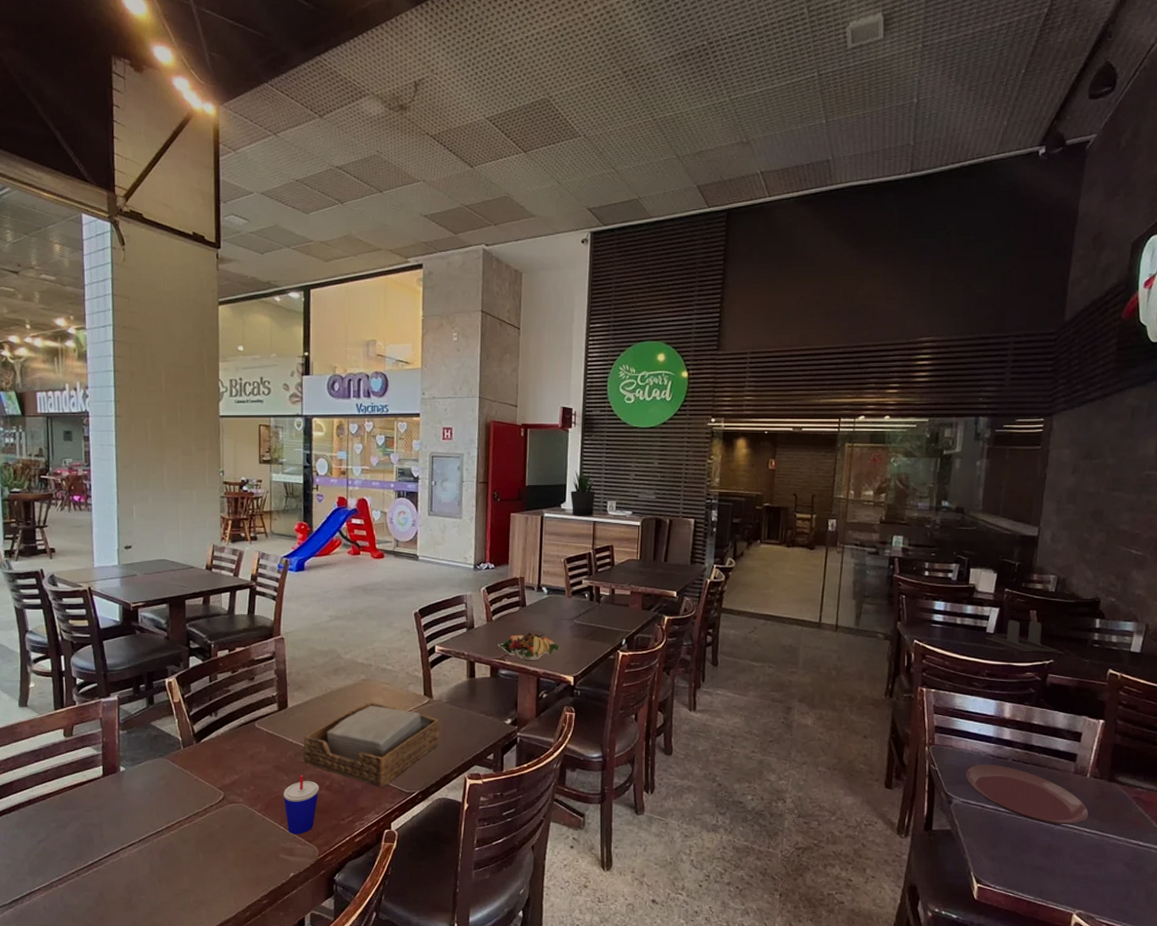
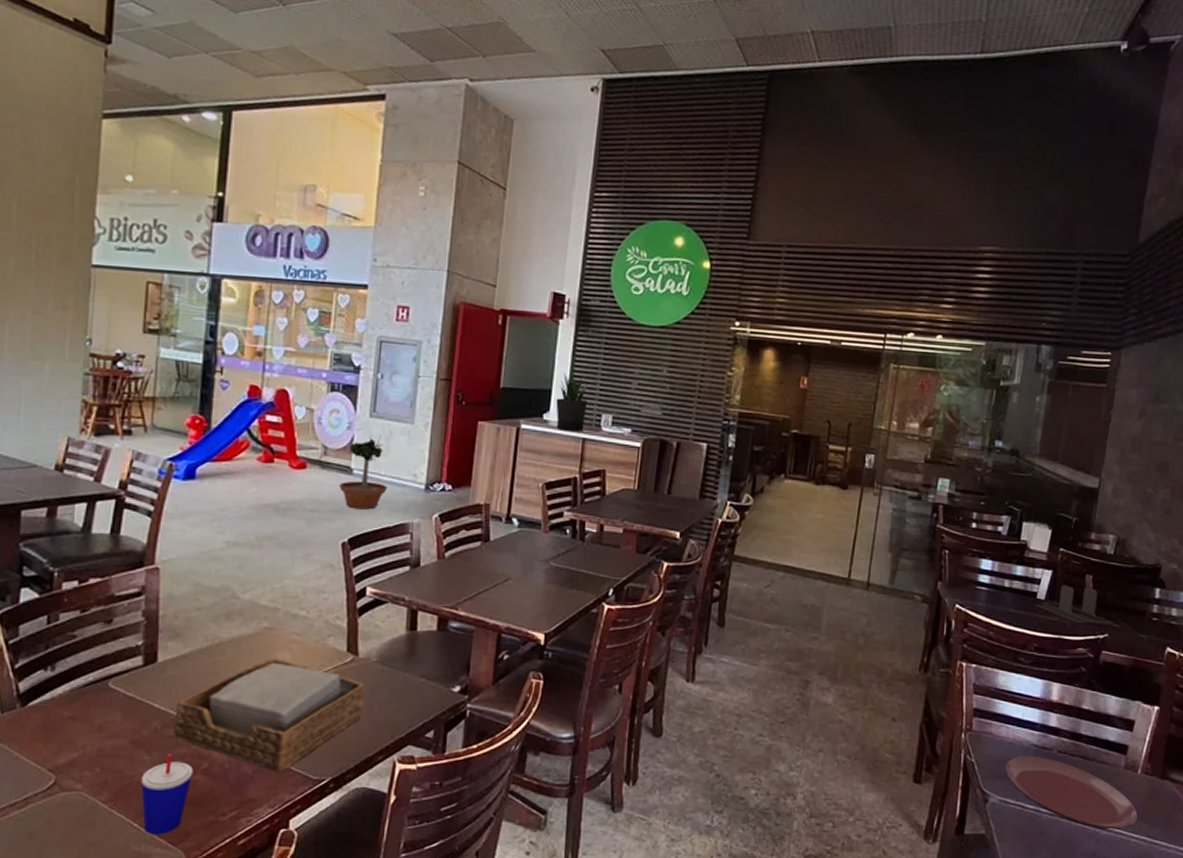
potted tree: none [409,528,446,587] -> present [339,434,388,510]
salad: present [498,632,561,660] -> none [449,574,531,611]

